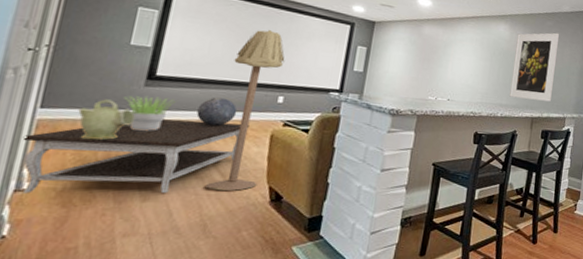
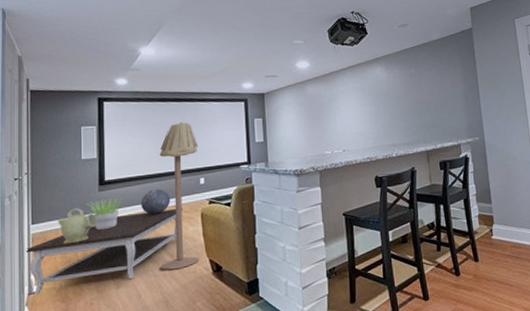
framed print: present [509,32,559,102] -> none [394,62,442,135]

